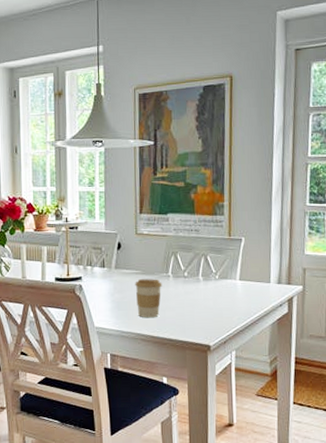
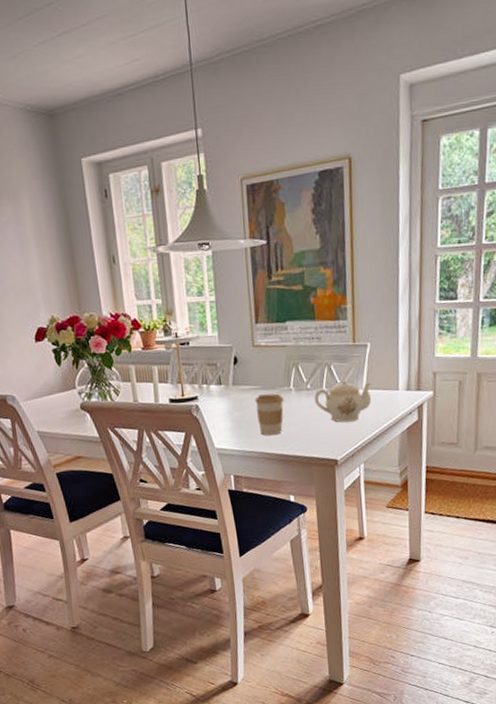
teapot: none [191,270,245,310] -> present [314,380,372,422]

